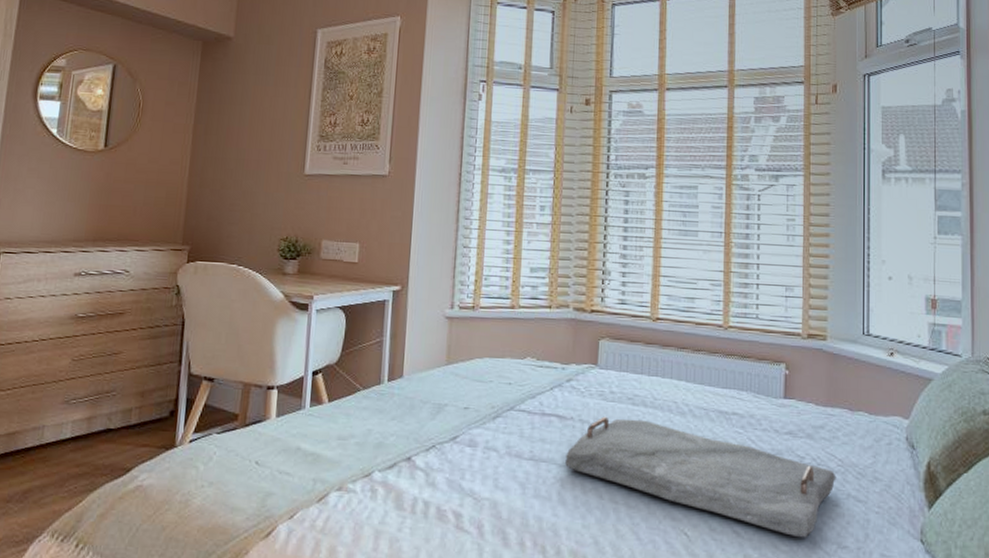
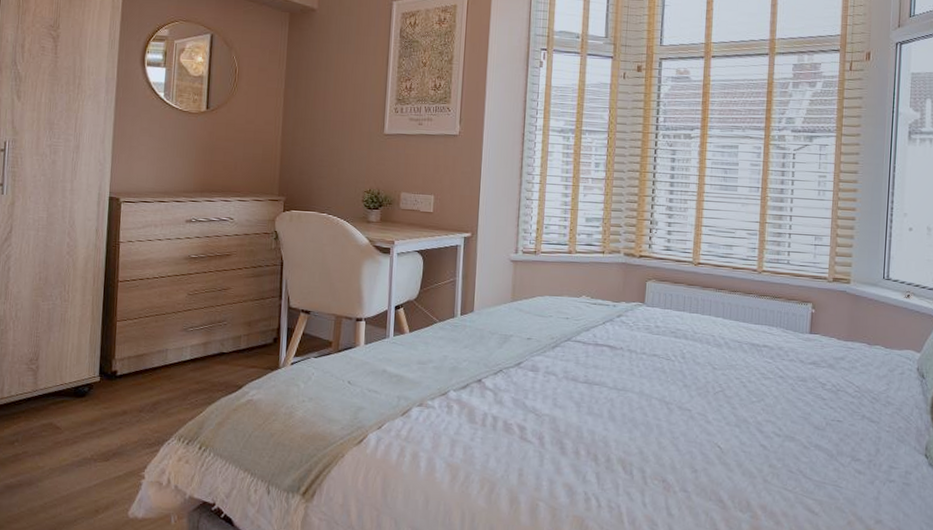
serving tray: present [565,416,836,538] -> none [615,347,853,452]

